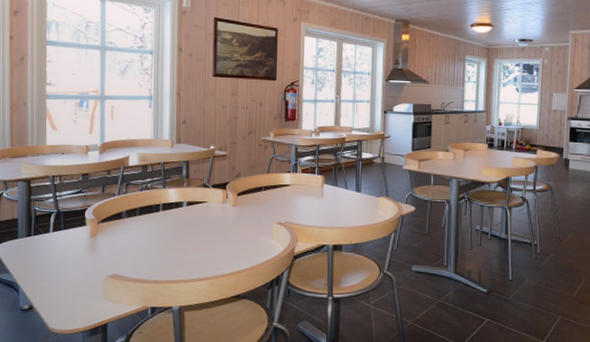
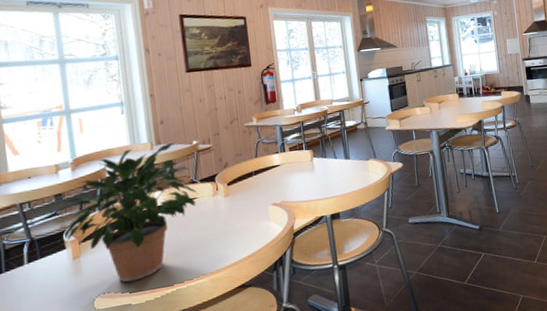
potted plant: none [86,143,208,269] -> present [64,143,198,283]

